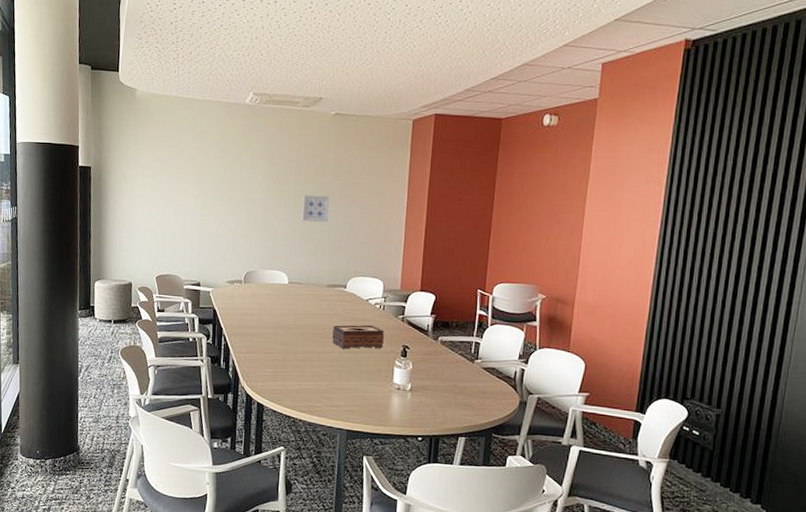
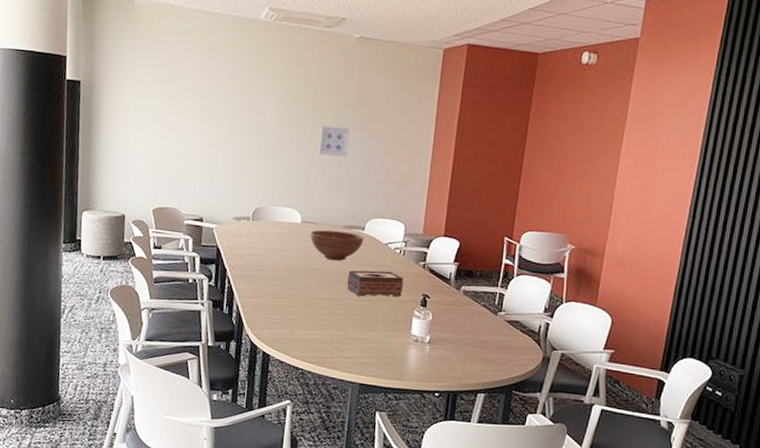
fruit bowl: none [296,289,346,318] -> present [310,229,364,261]

